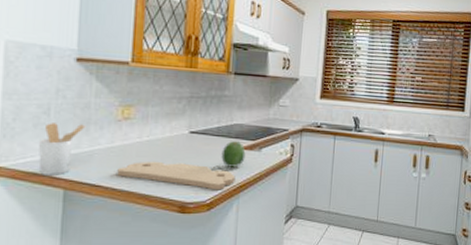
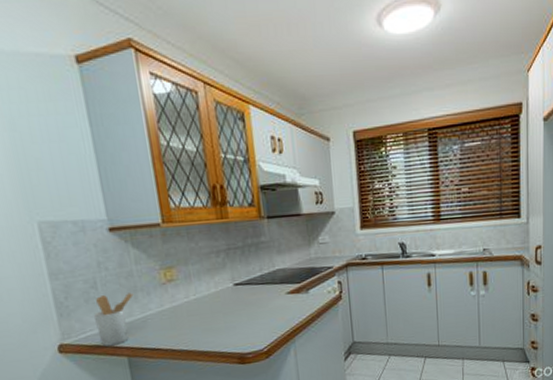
cutting board: present [117,161,236,190] -> none [172,315,288,338]
fruit: present [221,141,246,167] -> none [269,286,294,314]

